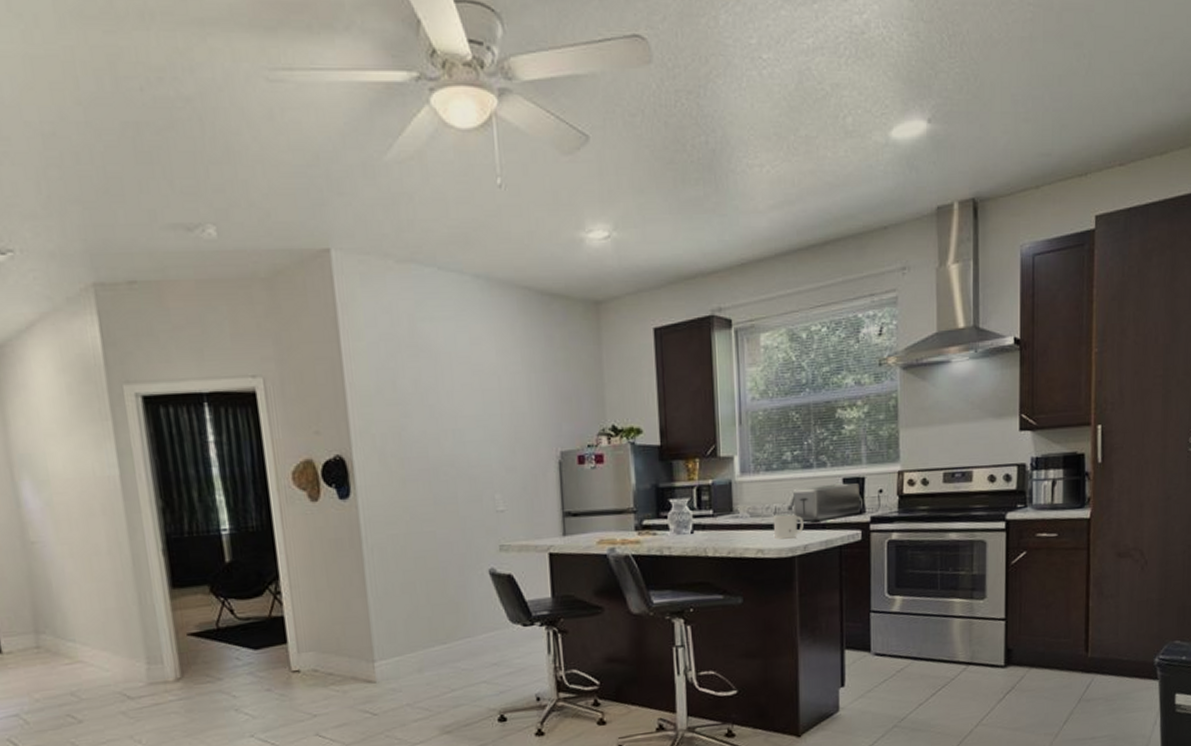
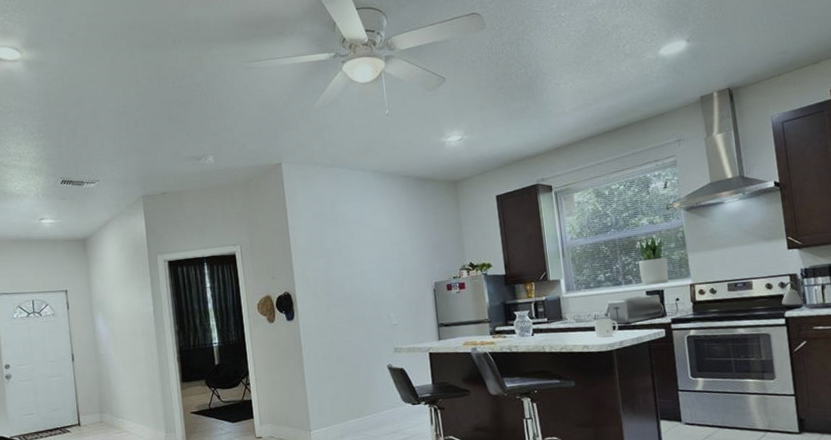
planter: none [837,401,873,470] -> present [639,235,669,286]
kettle: none [1003,473,1029,510] -> present [781,281,803,309]

